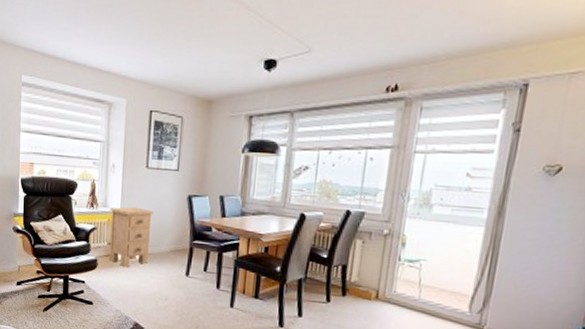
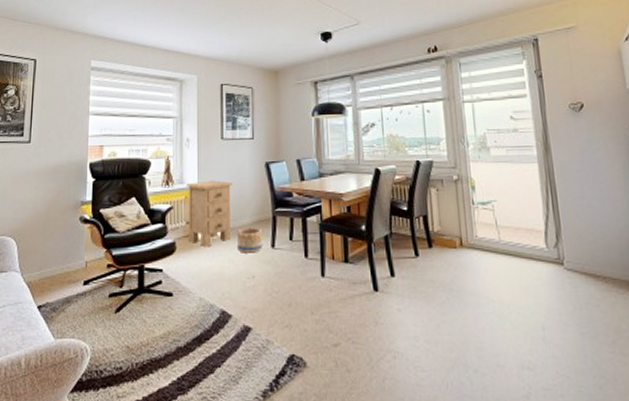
basket: none [154,254,179,278] -> present [237,227,263,253]

